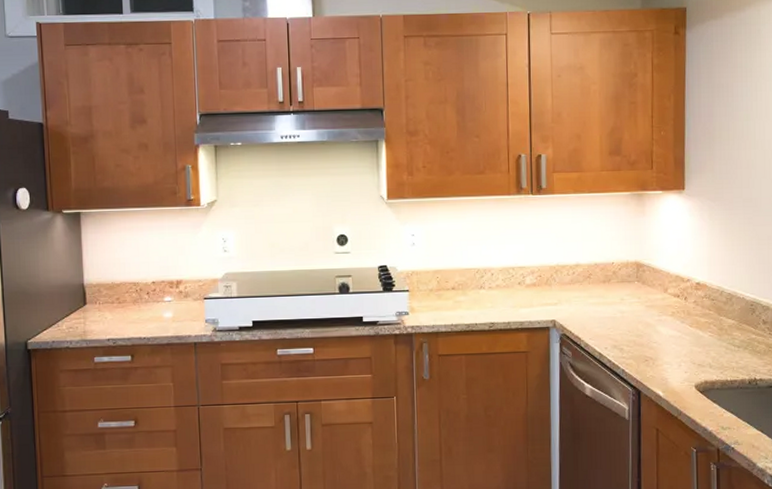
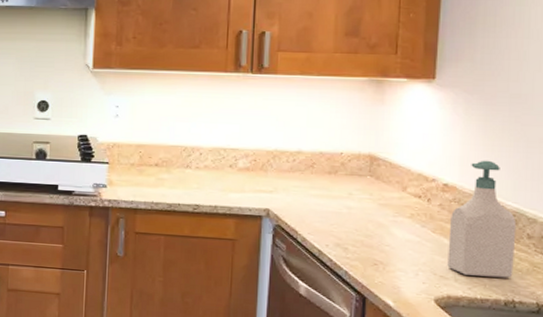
soap bottle: none [703,258,755,361] -> present [447,160,517,278]

